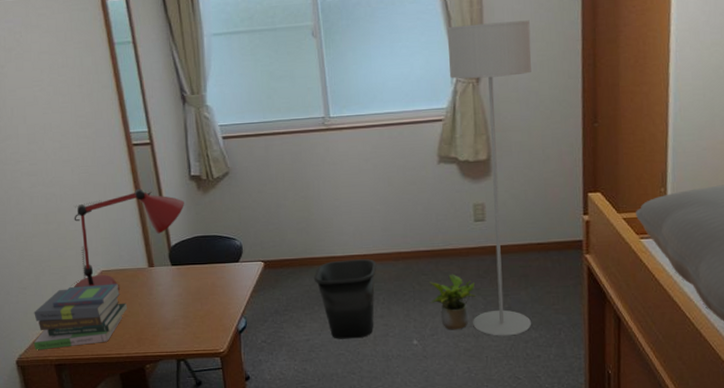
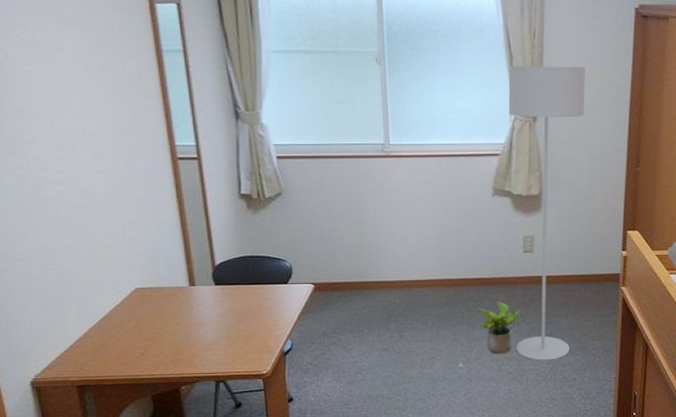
books: present [33,283,128,351] -> none [52,302,164,371]
desk lamp: present [70,188,184,290] -> none [98,204,232,309]
waste bin: present [313,259,377,339] -> none [364,284,428,362]

